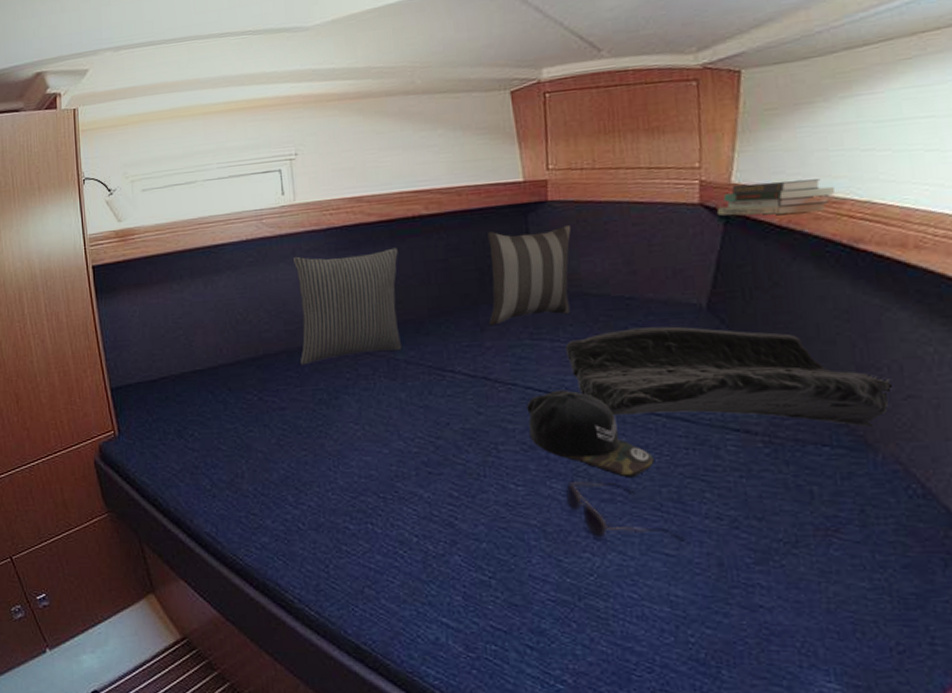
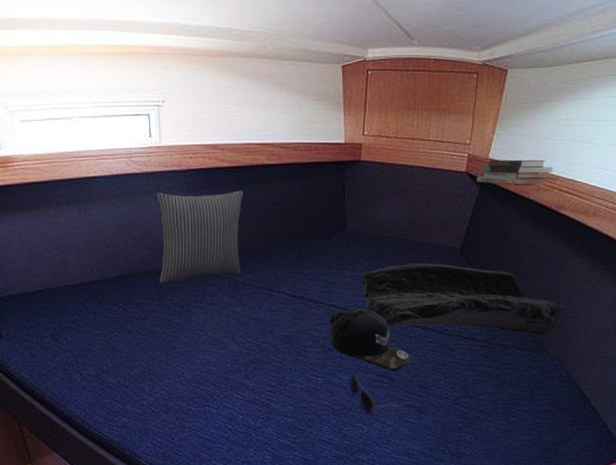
pillow: present [488,225,572,326] -> none [309,181,376,258]

